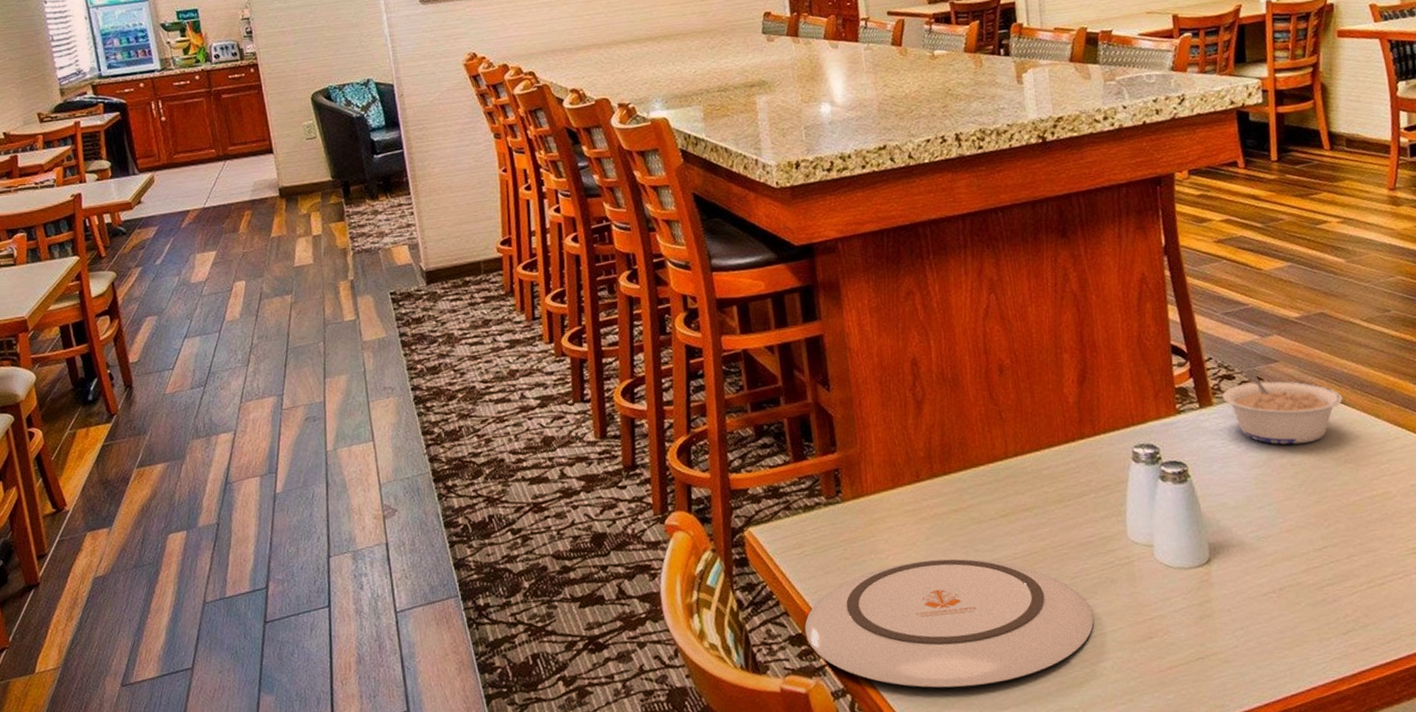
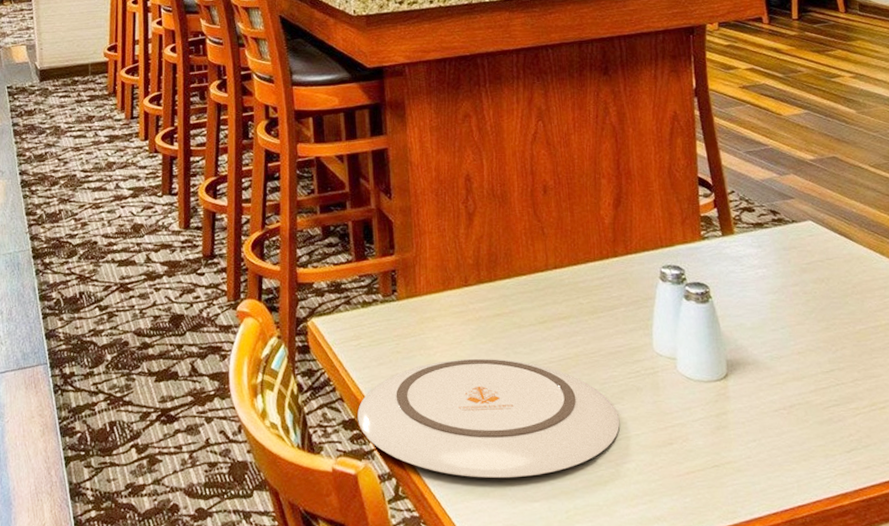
legume: present [1221,368,1343,445] -> none [742,203,851,275]

